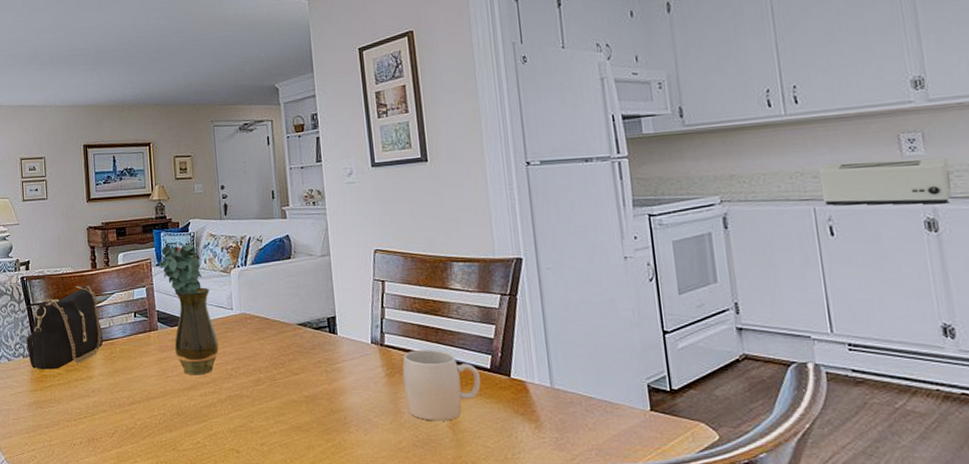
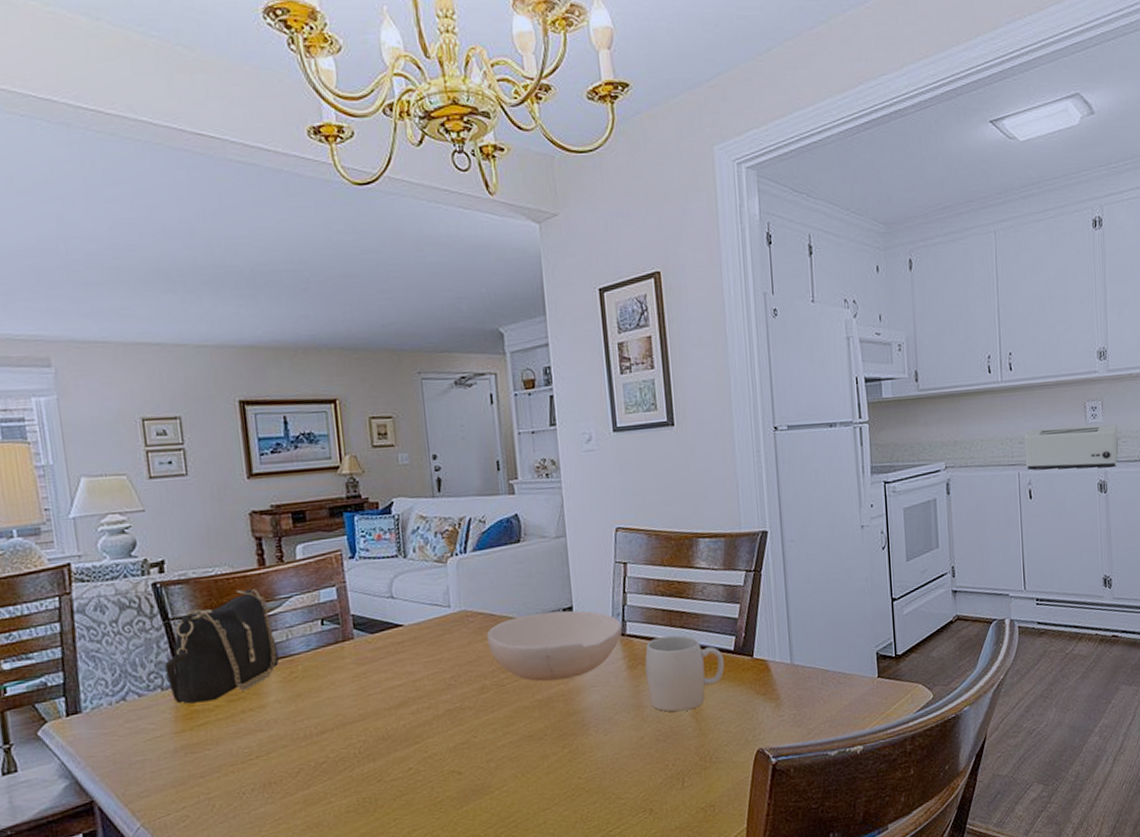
vase: present [158,239,219,375] -> none [352,523,434,690]
bowl: none [262,319,381,380] -> present [486,610,623,682]

